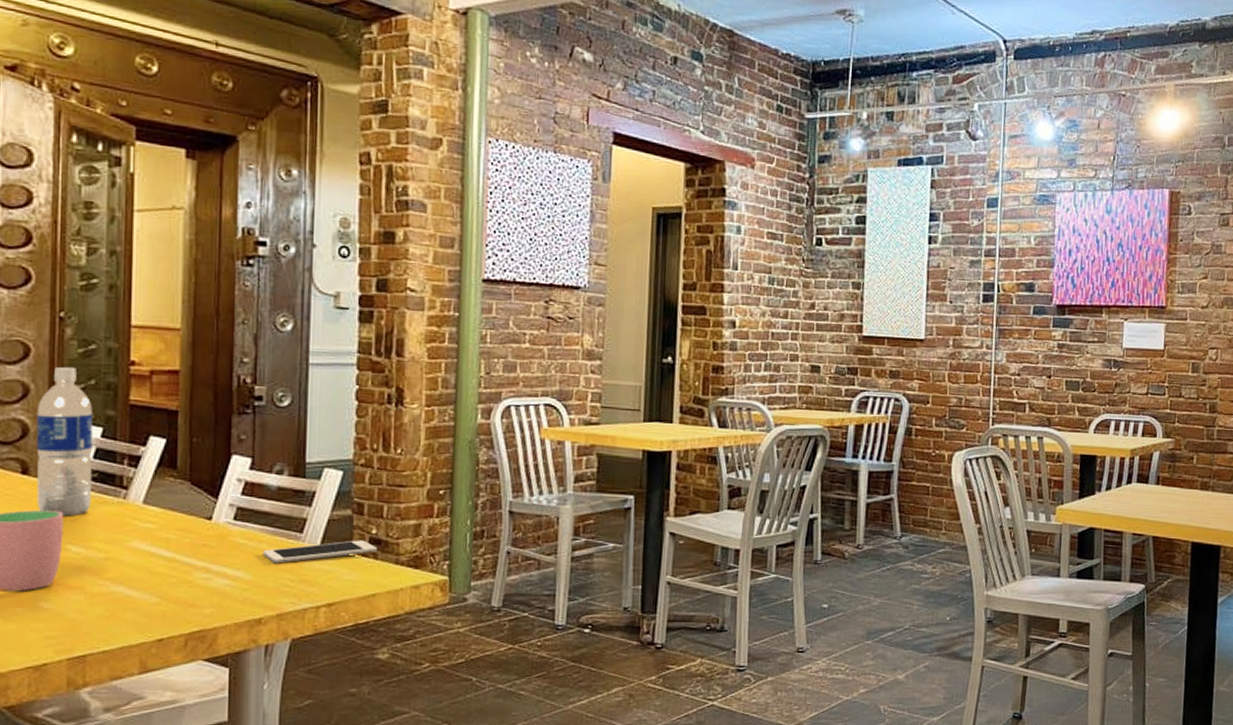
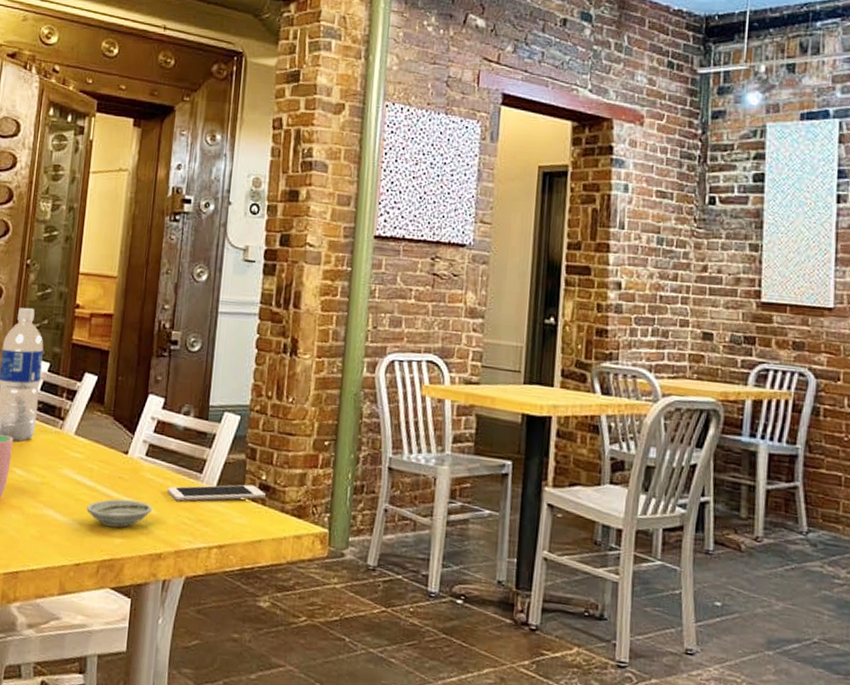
saucer: none [166,568,246,598] -> present [86,499,152,528]

